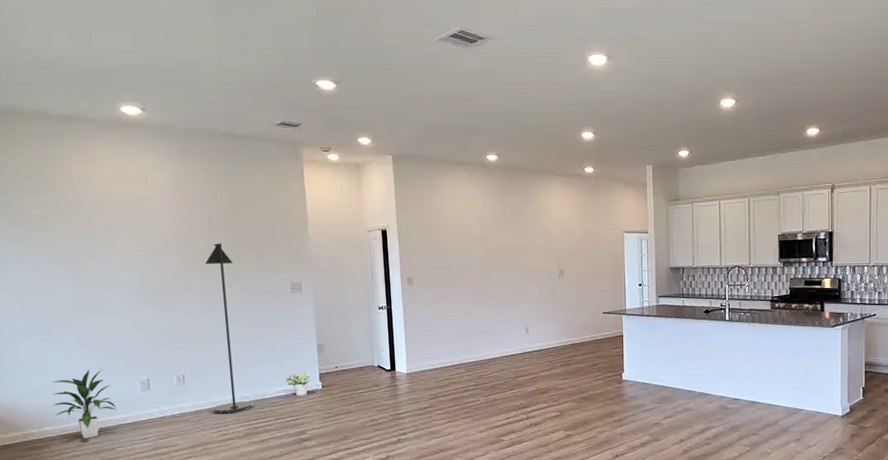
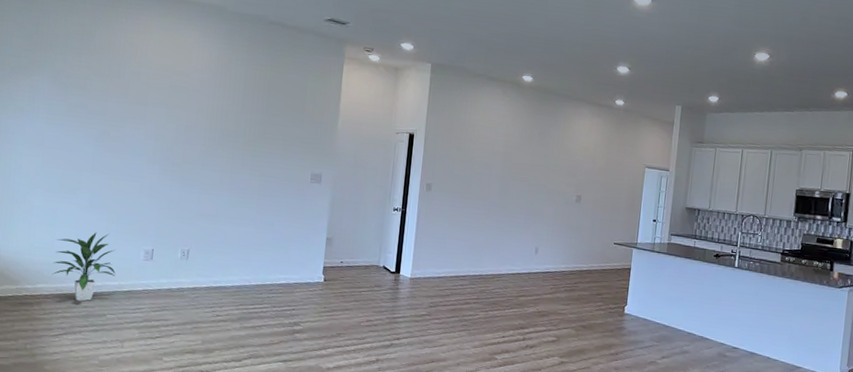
floor lamp: present [205,243,254,414] -> none [210,125,259,295]
potted plant: present [284,372,311,396] -> none [288,263,315,287]

